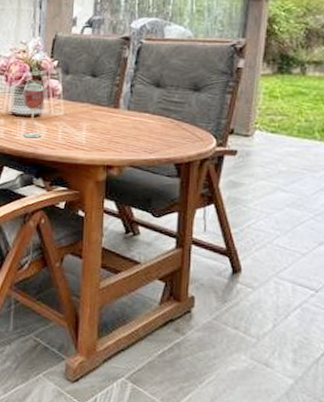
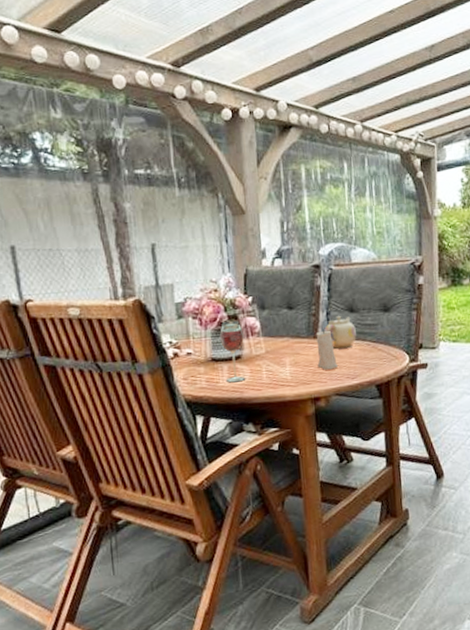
candle: none [114,99,137,142] -> present [316,328,339,371]
teapot: none [126,88,160,122] -> present [324,315,357,349]

